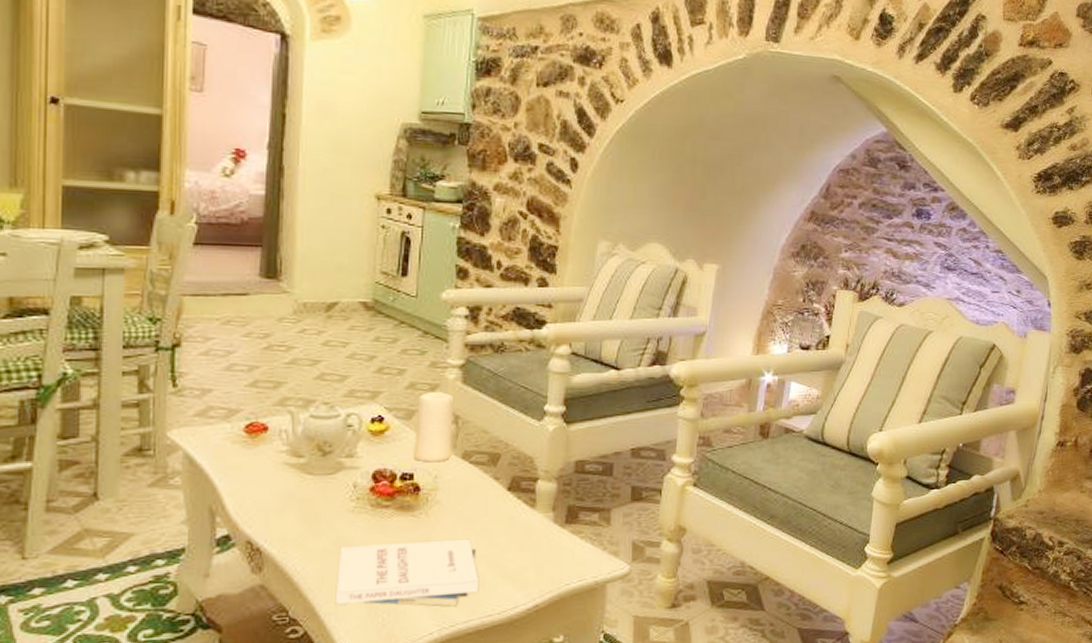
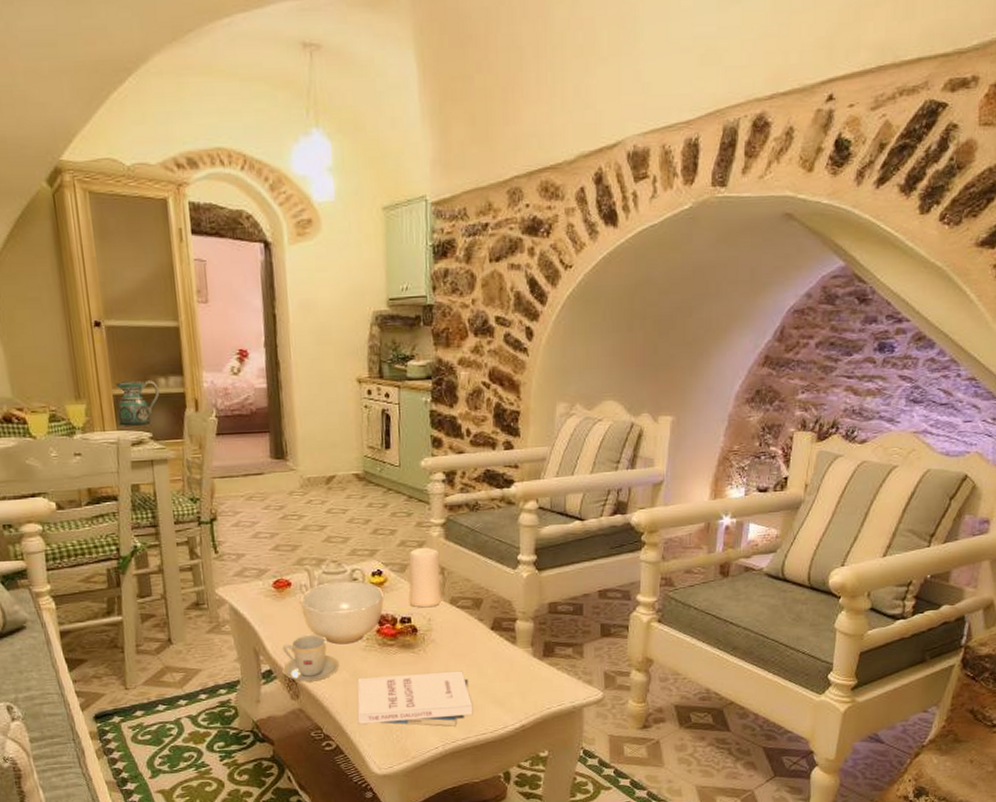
ceramic pitcher: none [65,169,126,226] -> present [116,380,160,426]
teacup: none [244,491,318,551] -> present [282,634,339,682]
bowl: none [277,427,384,505] -> present [300,580,385,645]

